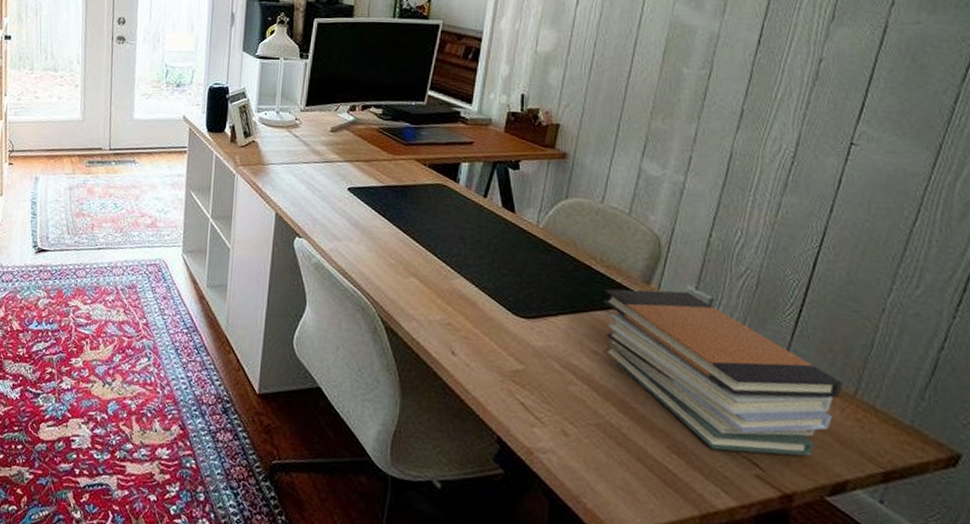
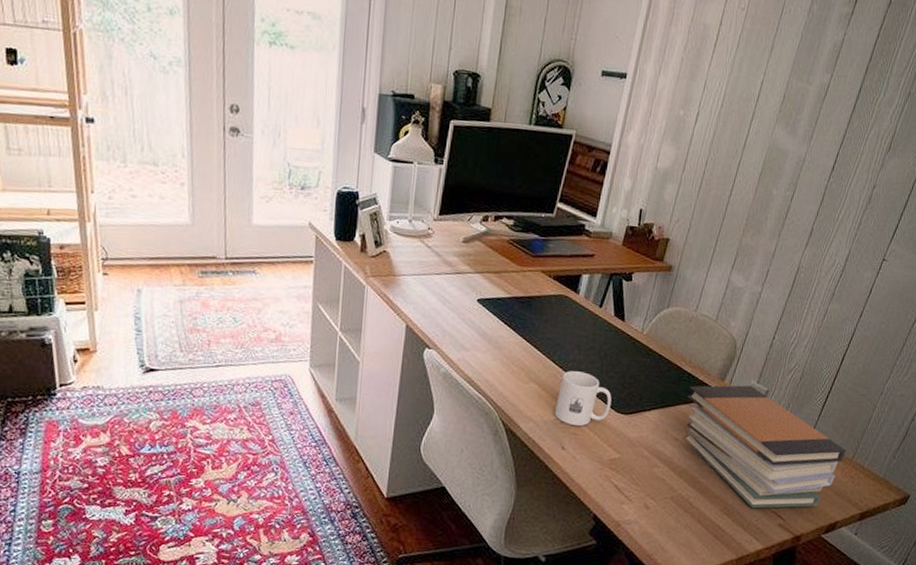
mug: none [440,266,507,329] -> present [554,371,612,427]

